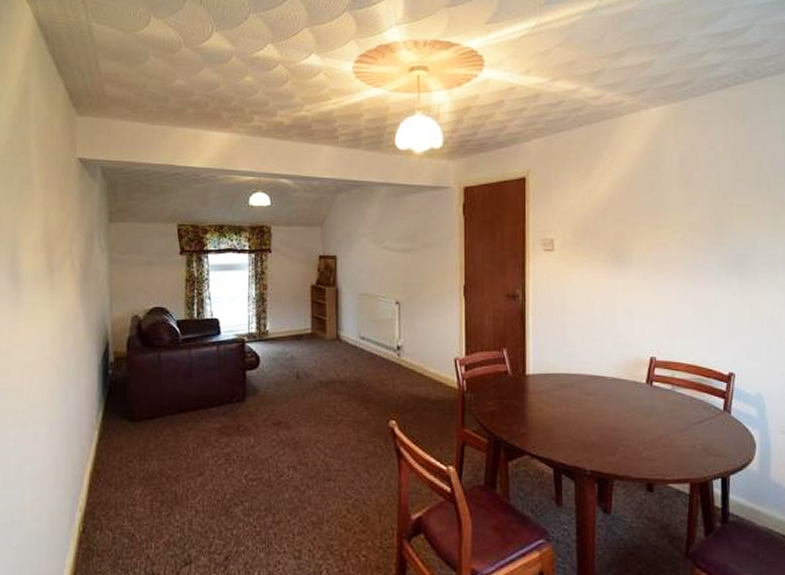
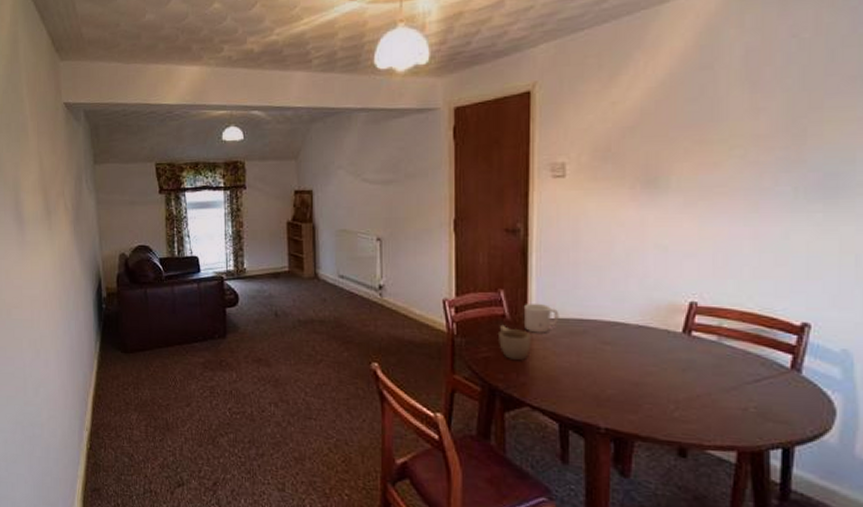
cup: none [502,380,529,412] -> present [499,324,531,360]
mug: none [522,360,552,387] -> present [523,303,559,333]

